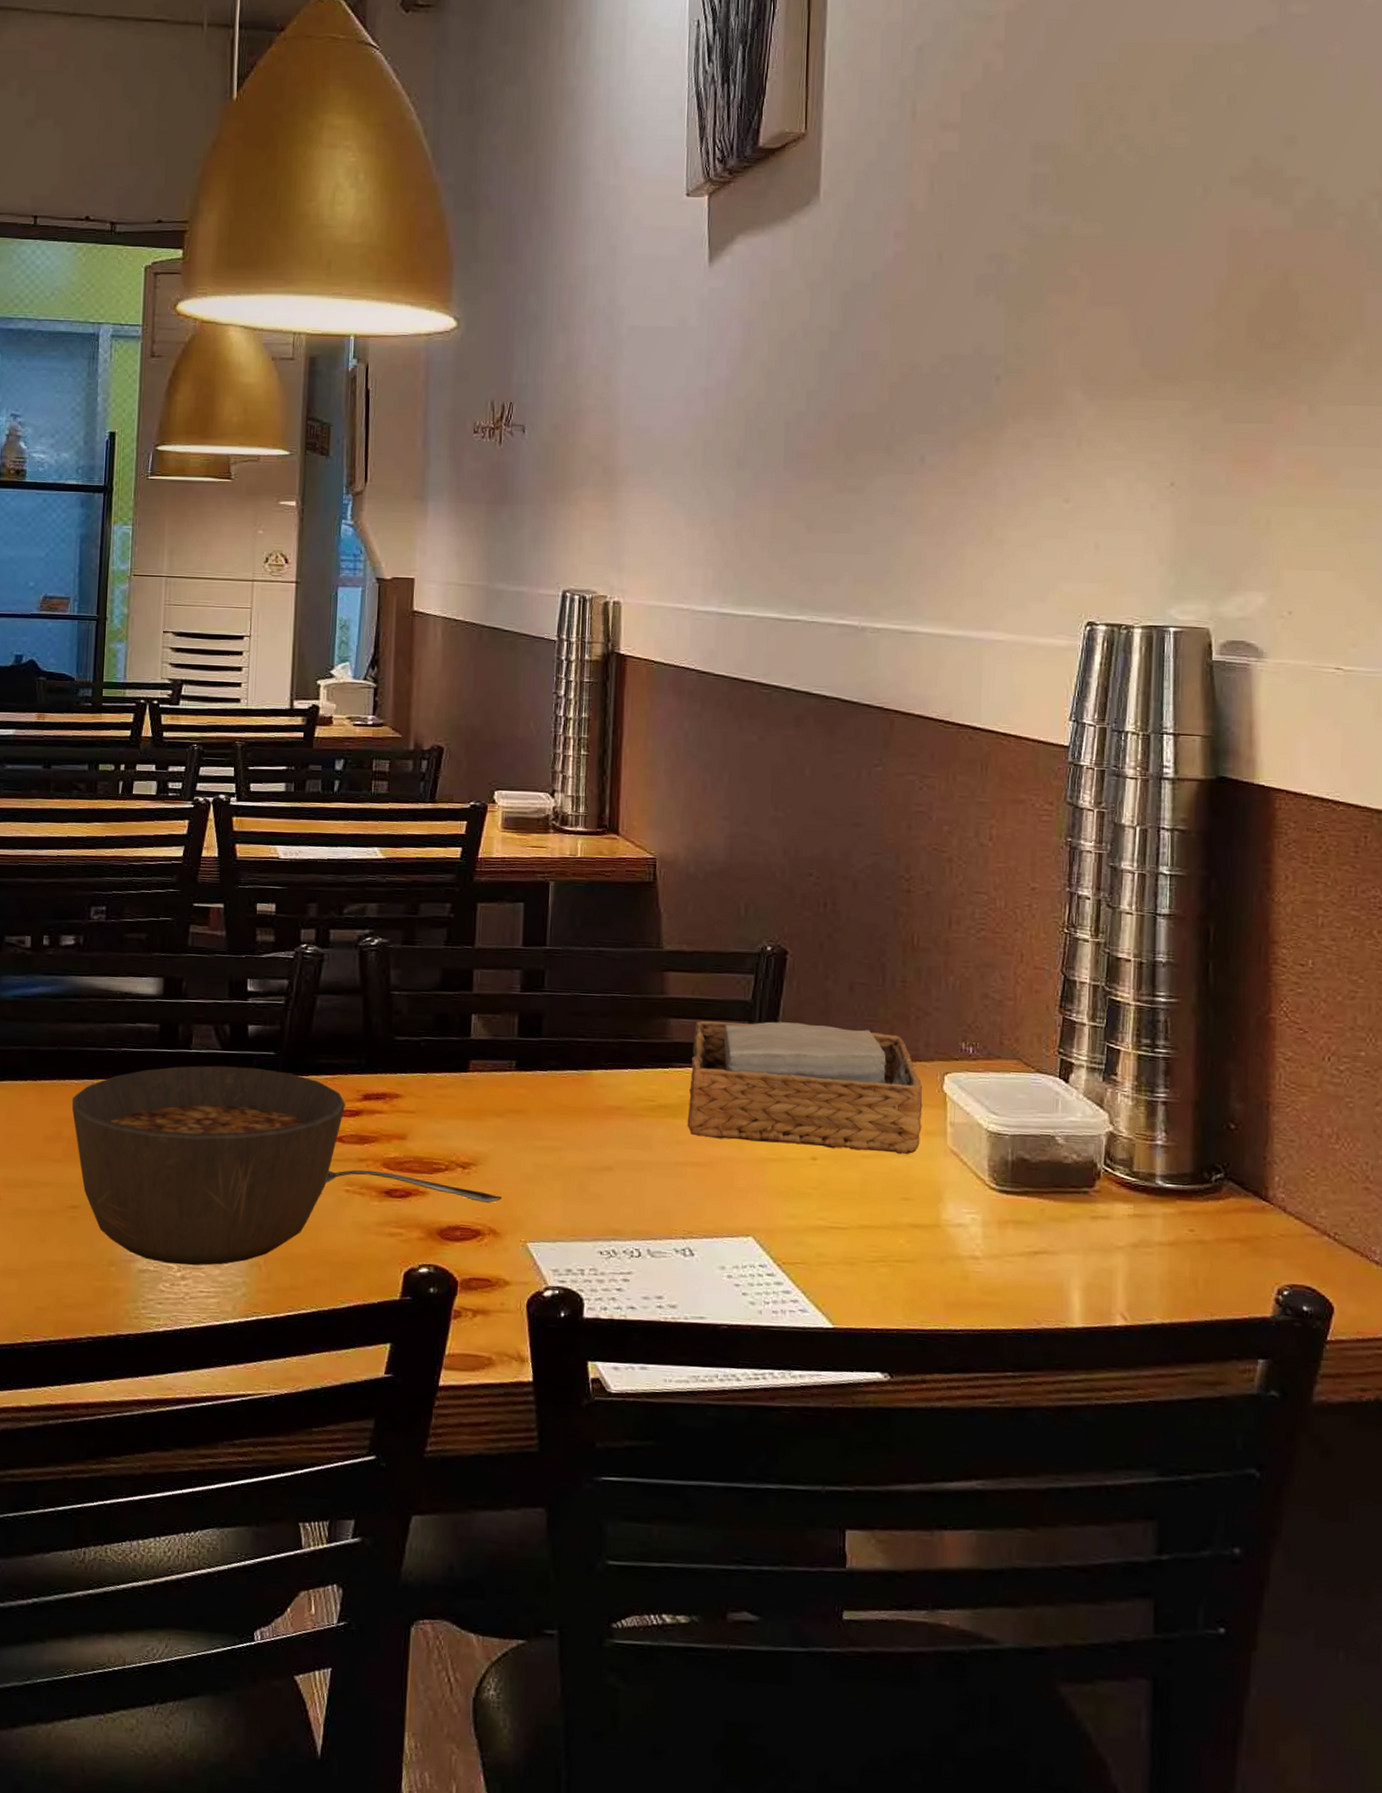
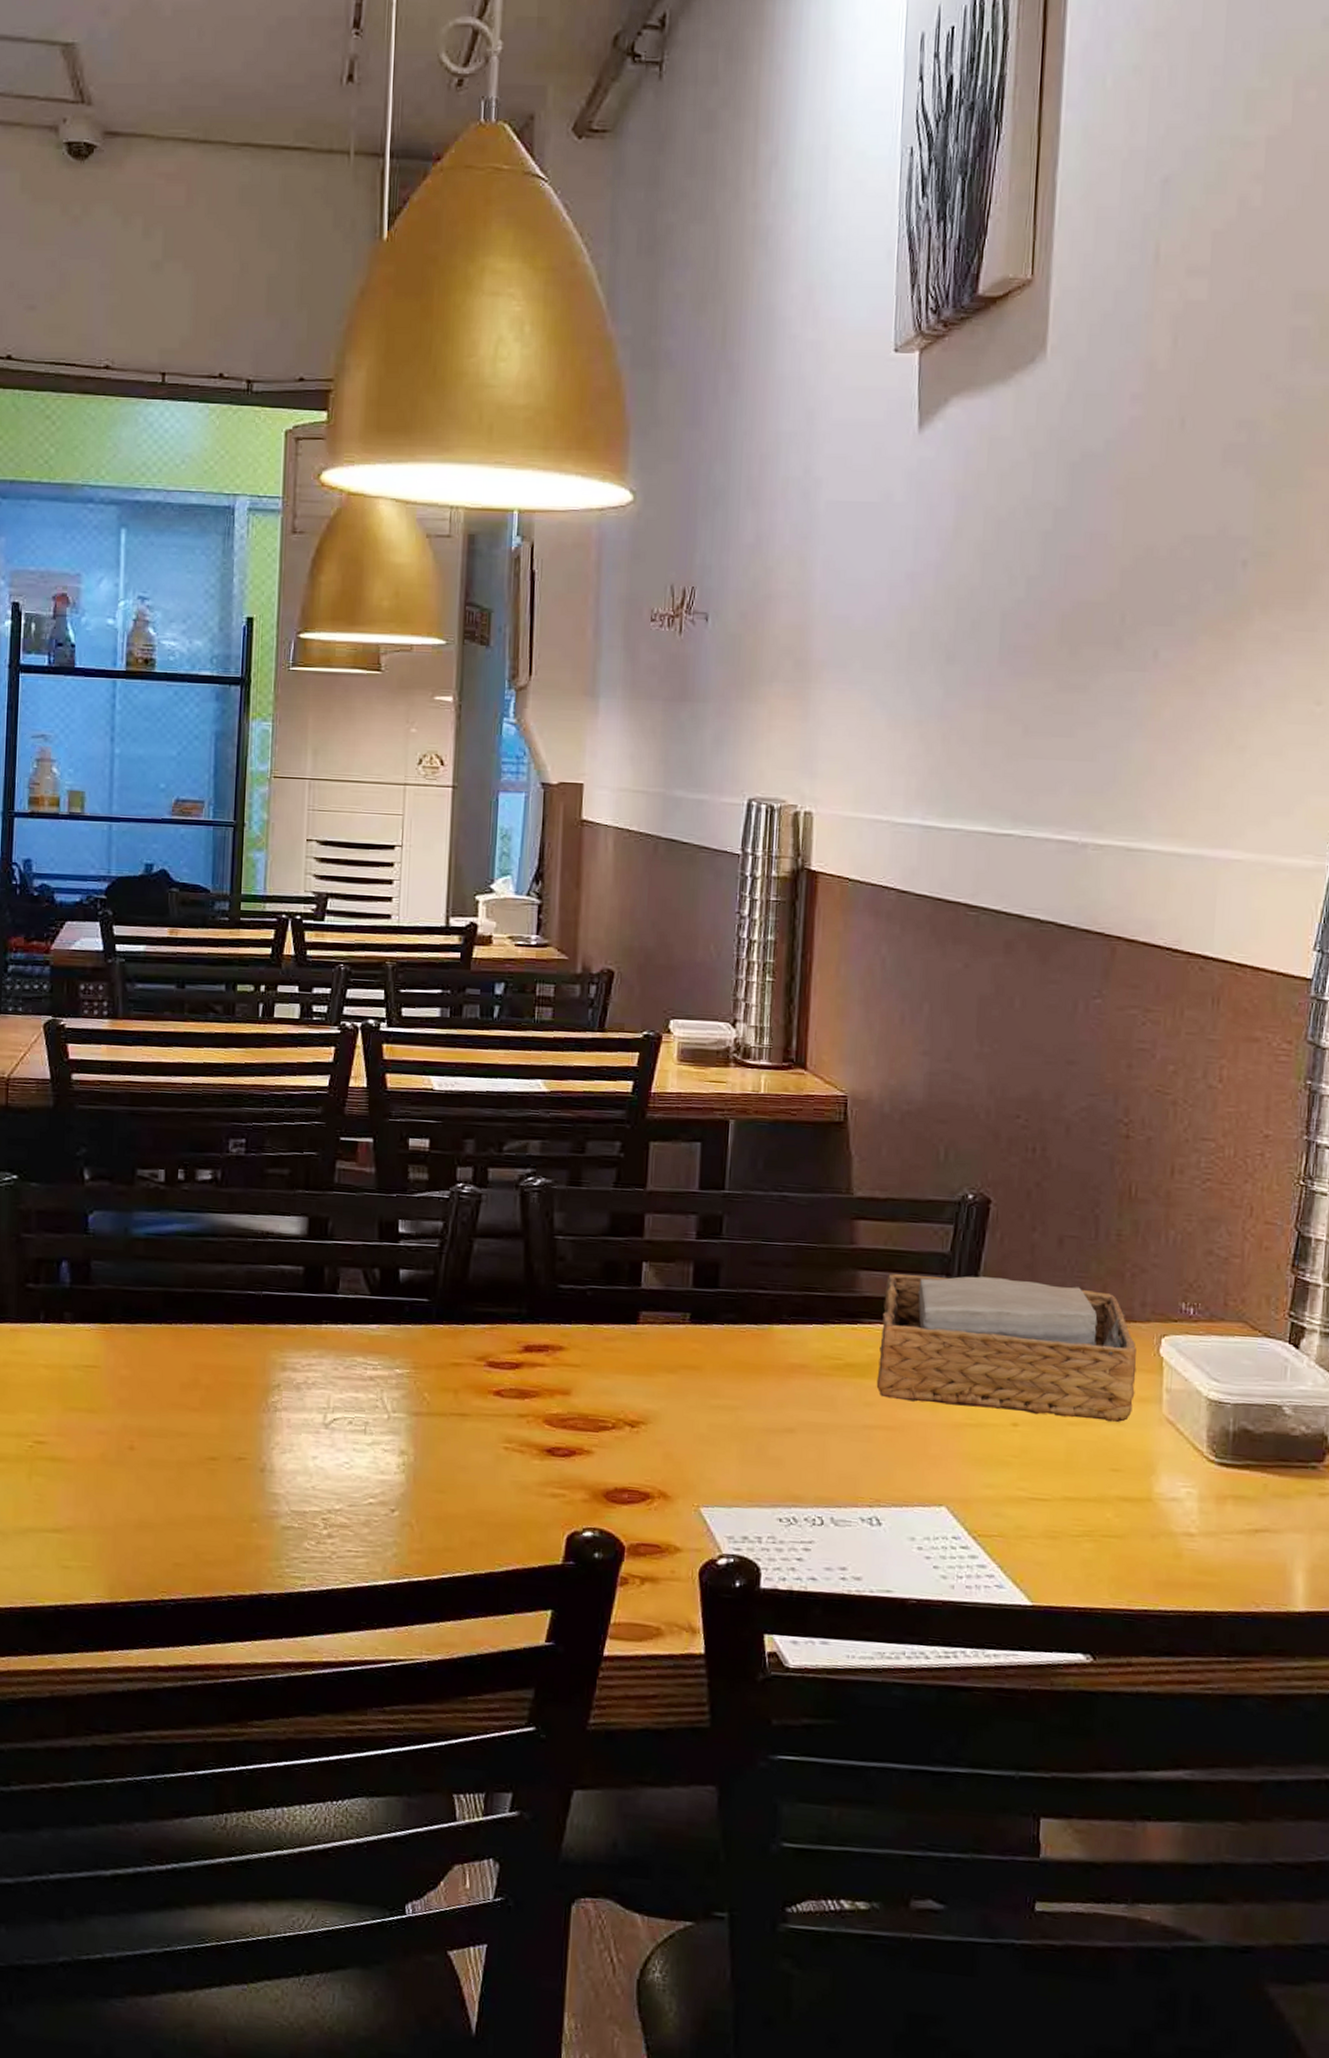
soup bowl: present [71,1065,345,1266] -> none [209,1311,504,1524]
spoon: present [326,1169,502,1203] -> none [483,1426,673,1464]

